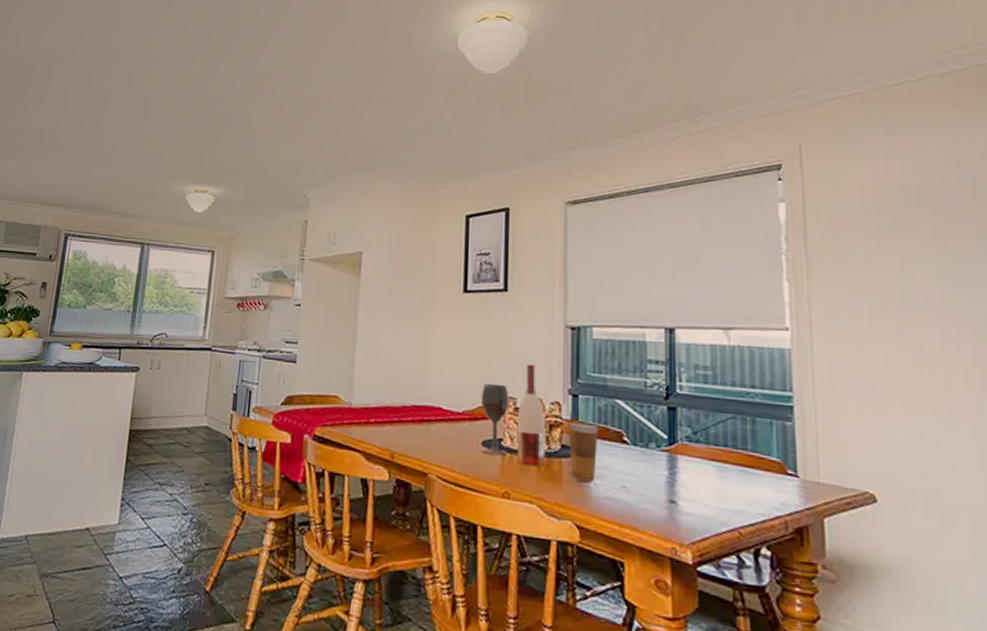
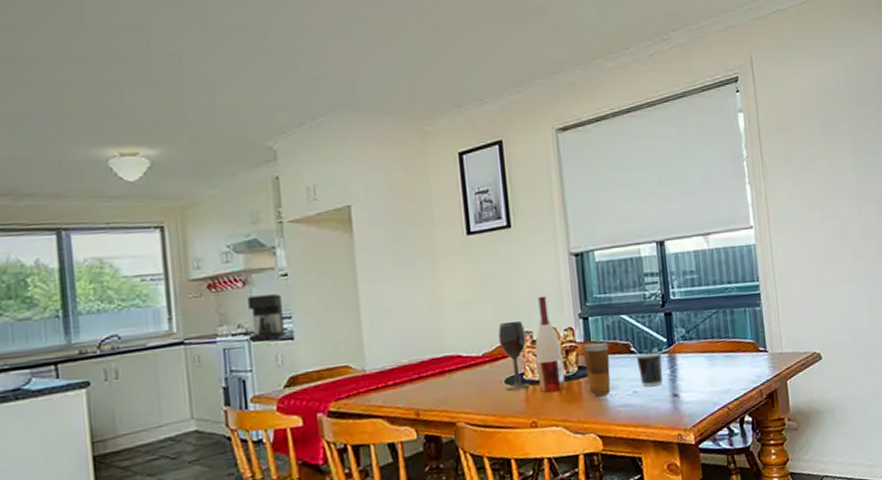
coffee maker: none [260,319,292,359] -> present [247,294,286,341]
mug: none [629,446,660,486] -> present [636,352,663,387]

